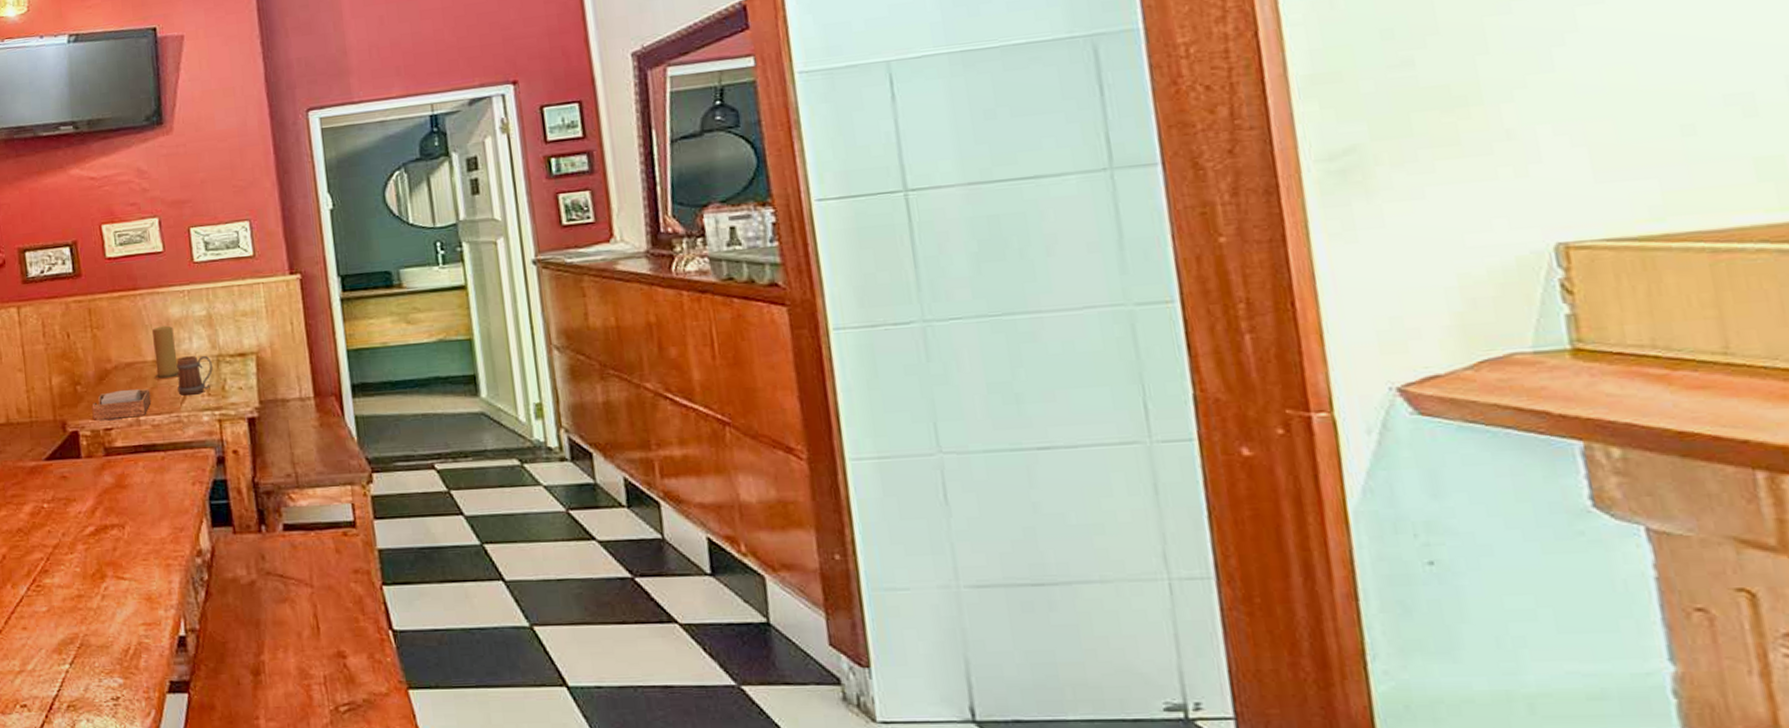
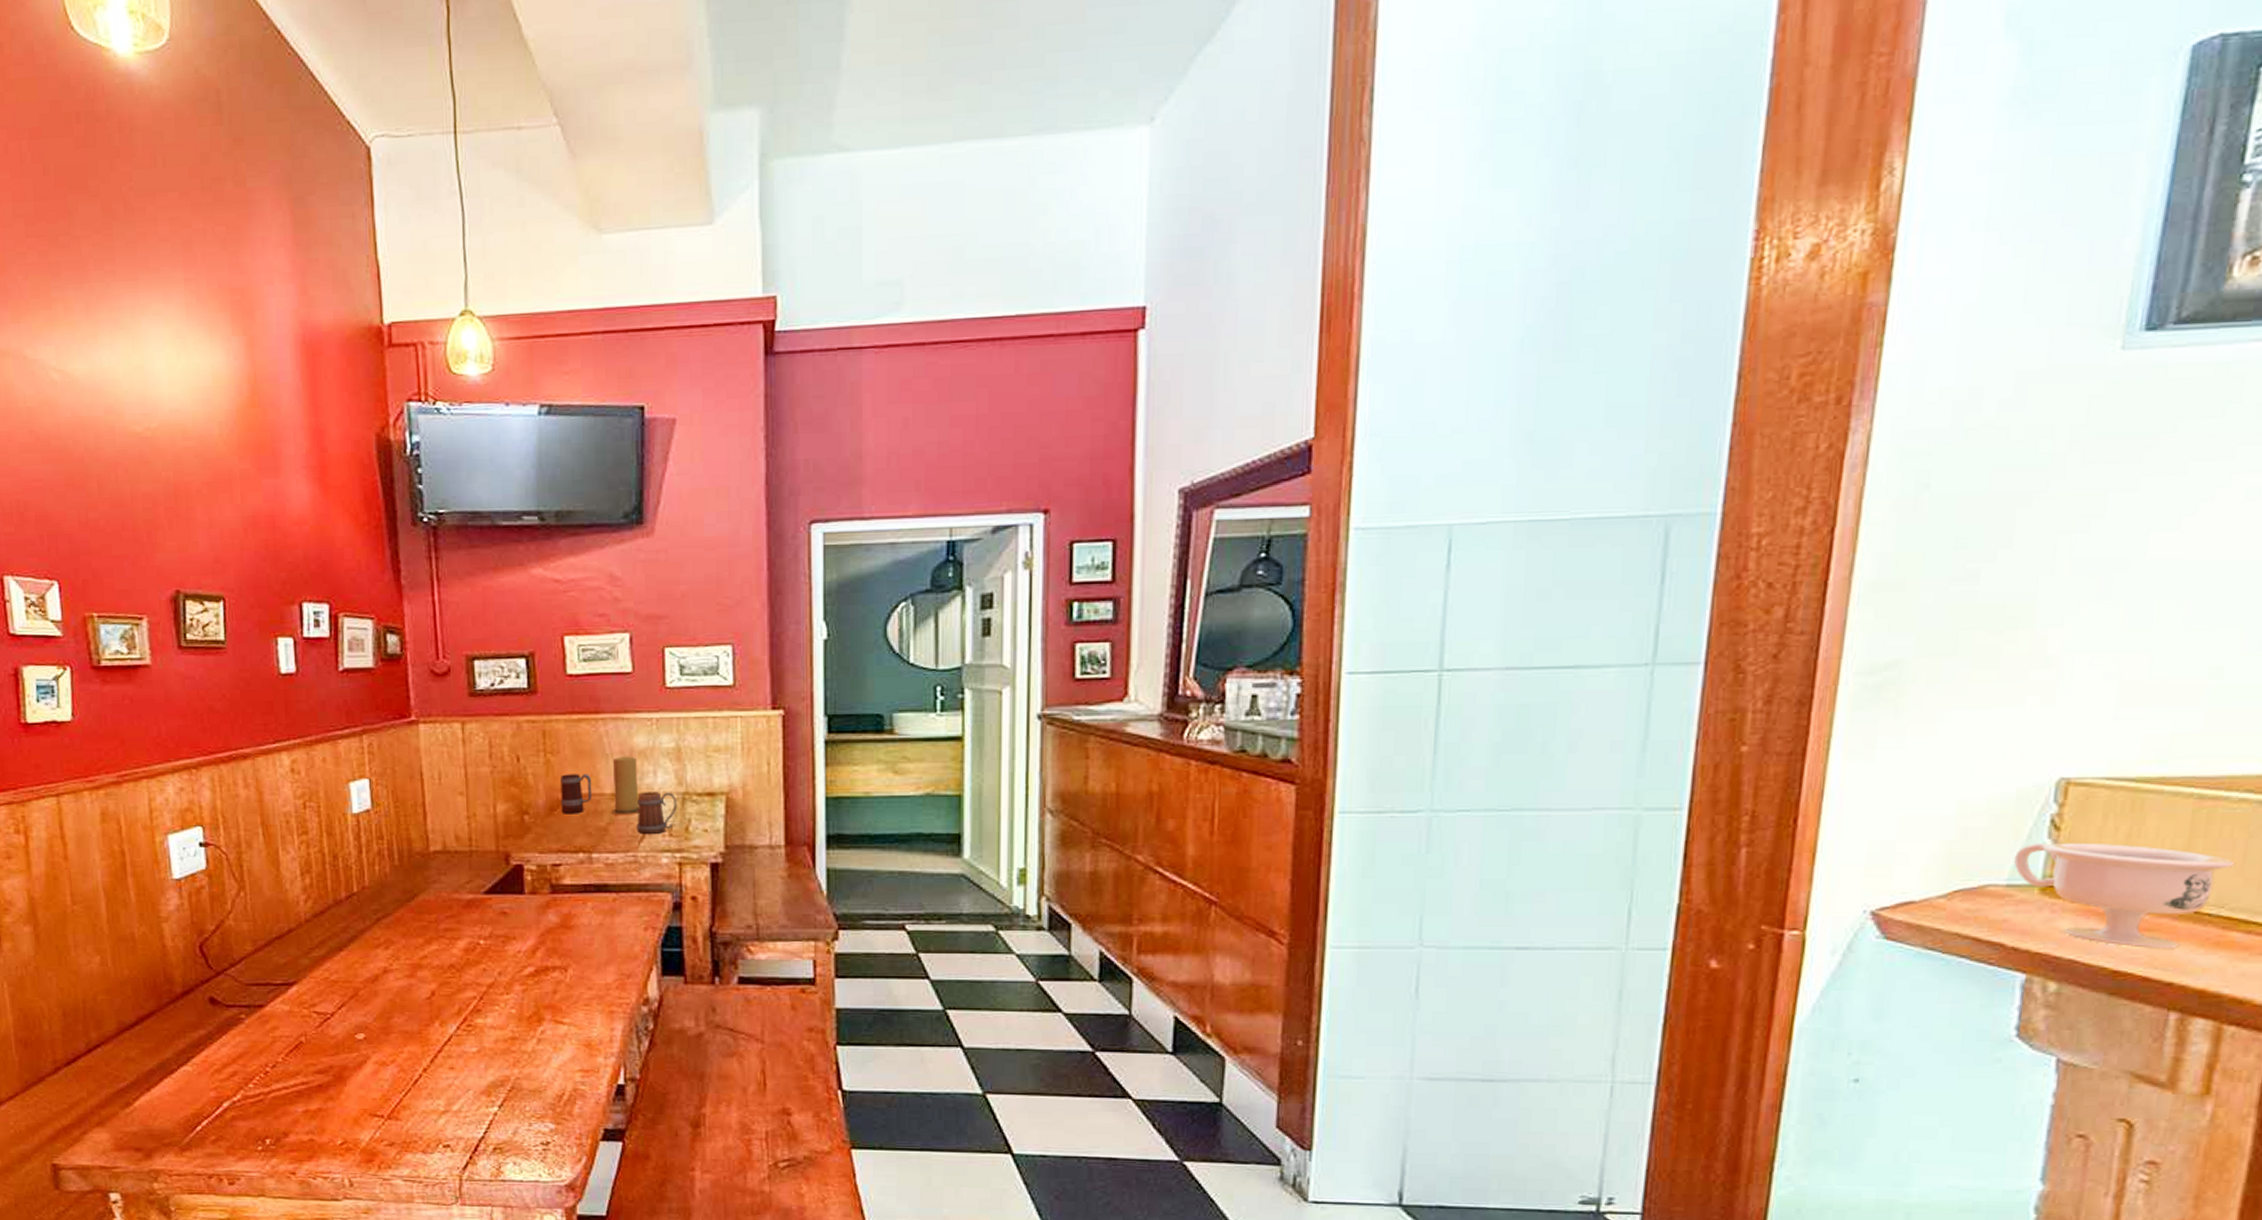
napkin holder: present [91,389,151,422] -> none [539,823,606,856]
beer mug: none [107,344,136,382] -> present [560,774,593,814]
teacup: none [1533,303,1775,407] -> present [2014,842,2236,949]

